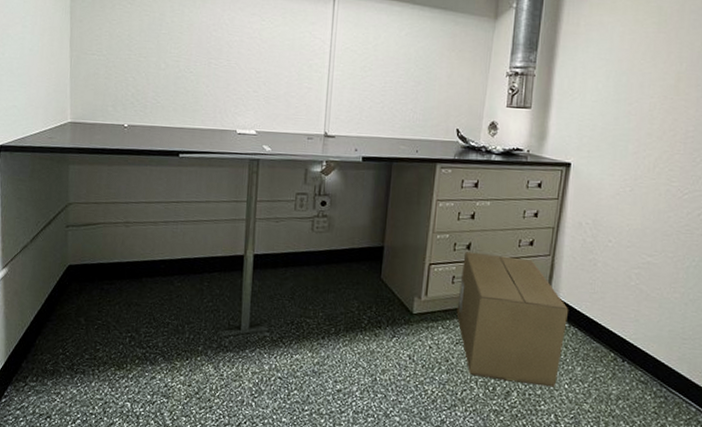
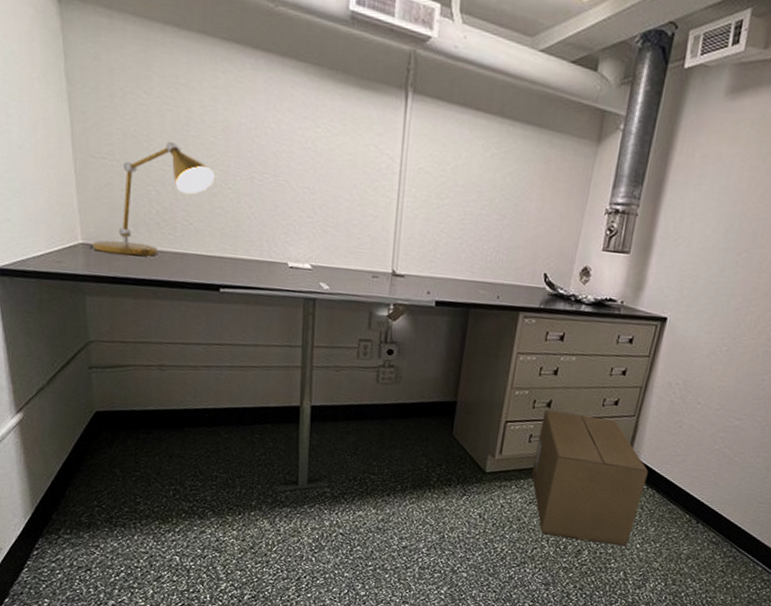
desk lamp: none [77,39,181,131] -> present [90,142,216,257]

